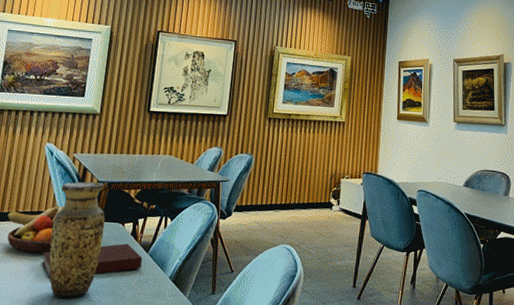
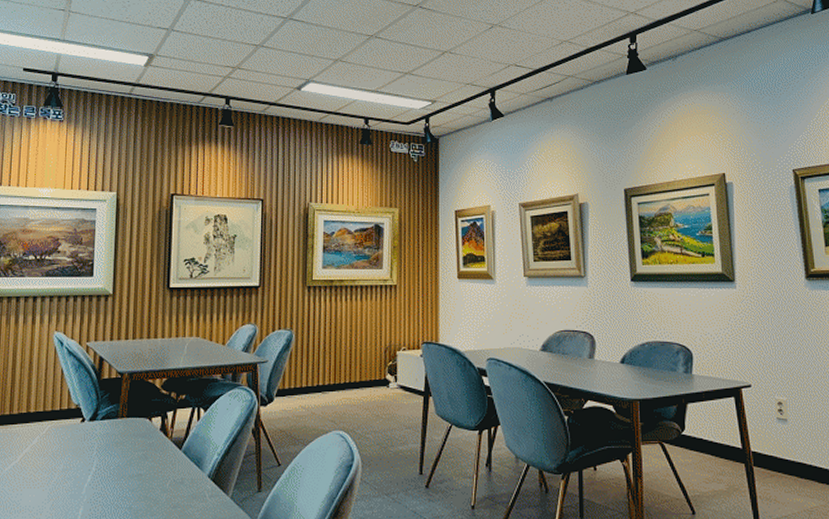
fruit bowl: present [7,206,64,255] -> none [18,403,81,459]
notebook: present [41,243,143,279] -> none [61,440,176,486]
vase: present [49,181,105,299] -> none [68,373,129,507]

